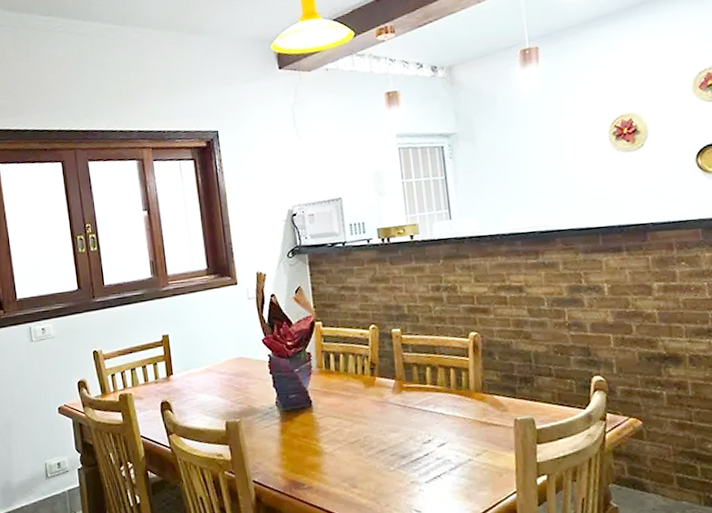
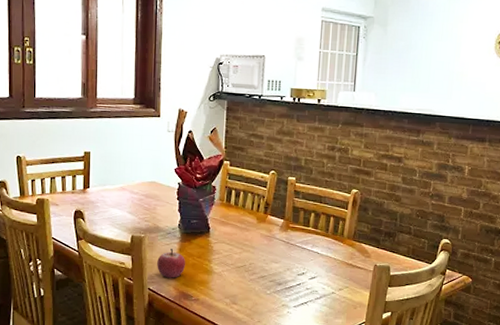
fruit: none [258,430,291,466] -> present [157,248,186,278]

